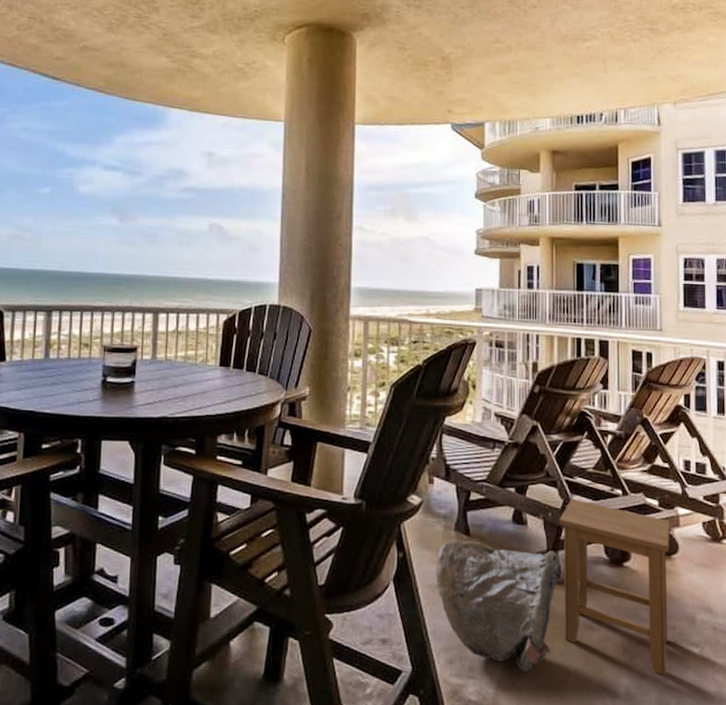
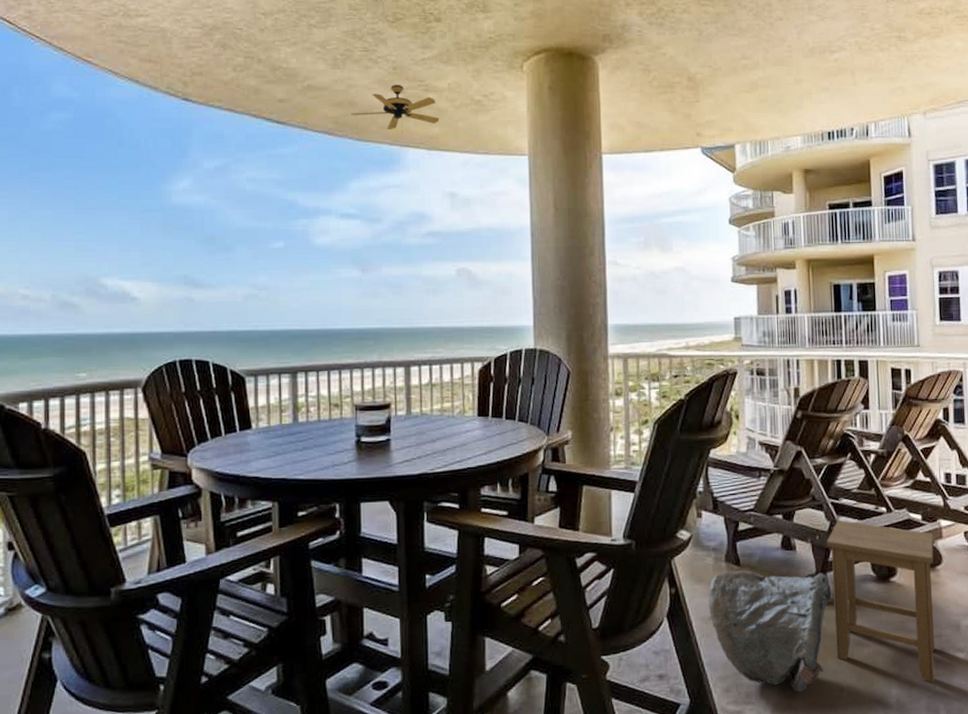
ceiling fan: none [121,49,203,94] -> present [351,84,440,133]

